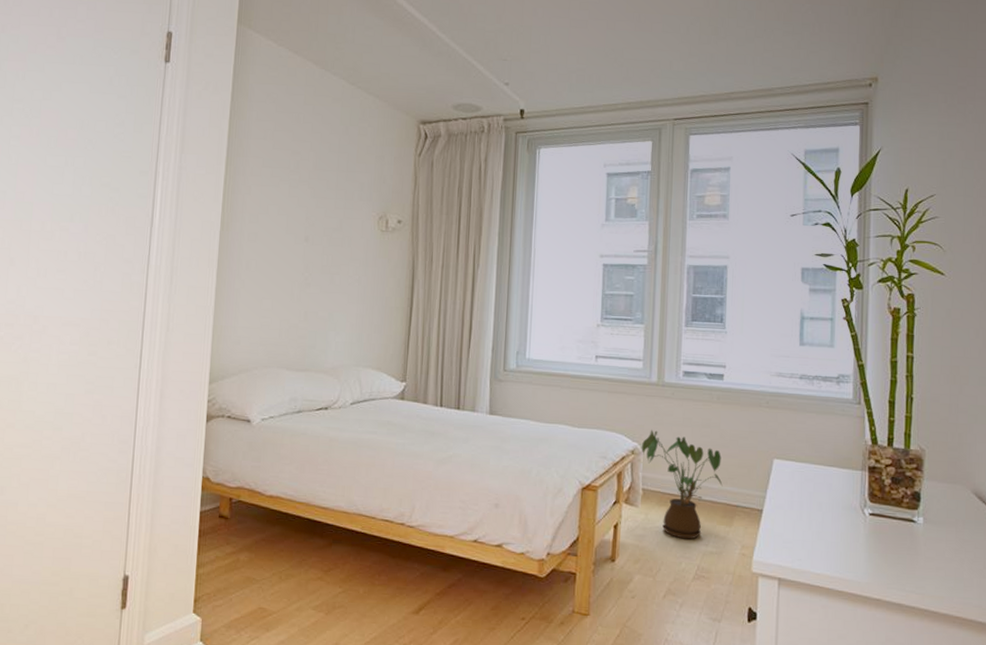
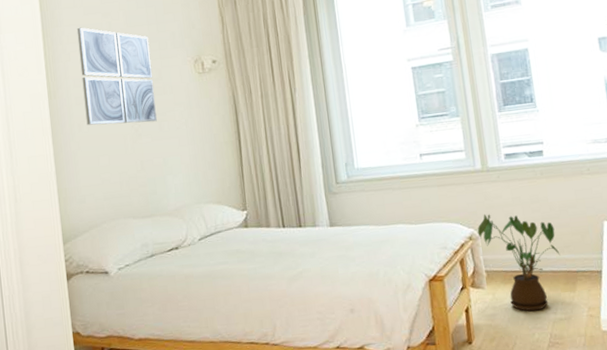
wall art: none [255,161,336,273] -> present [76,27,157,126]

